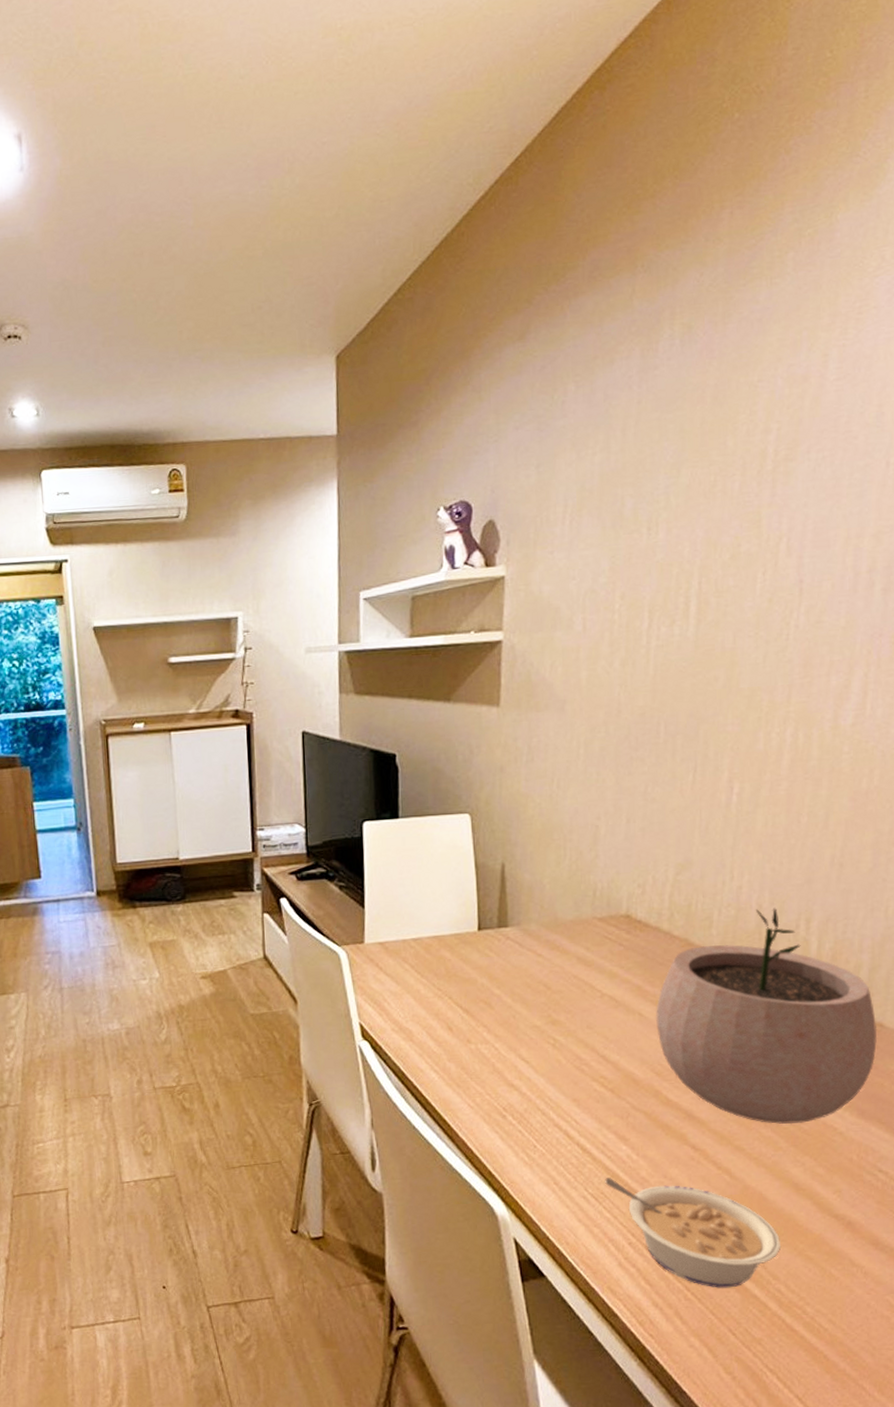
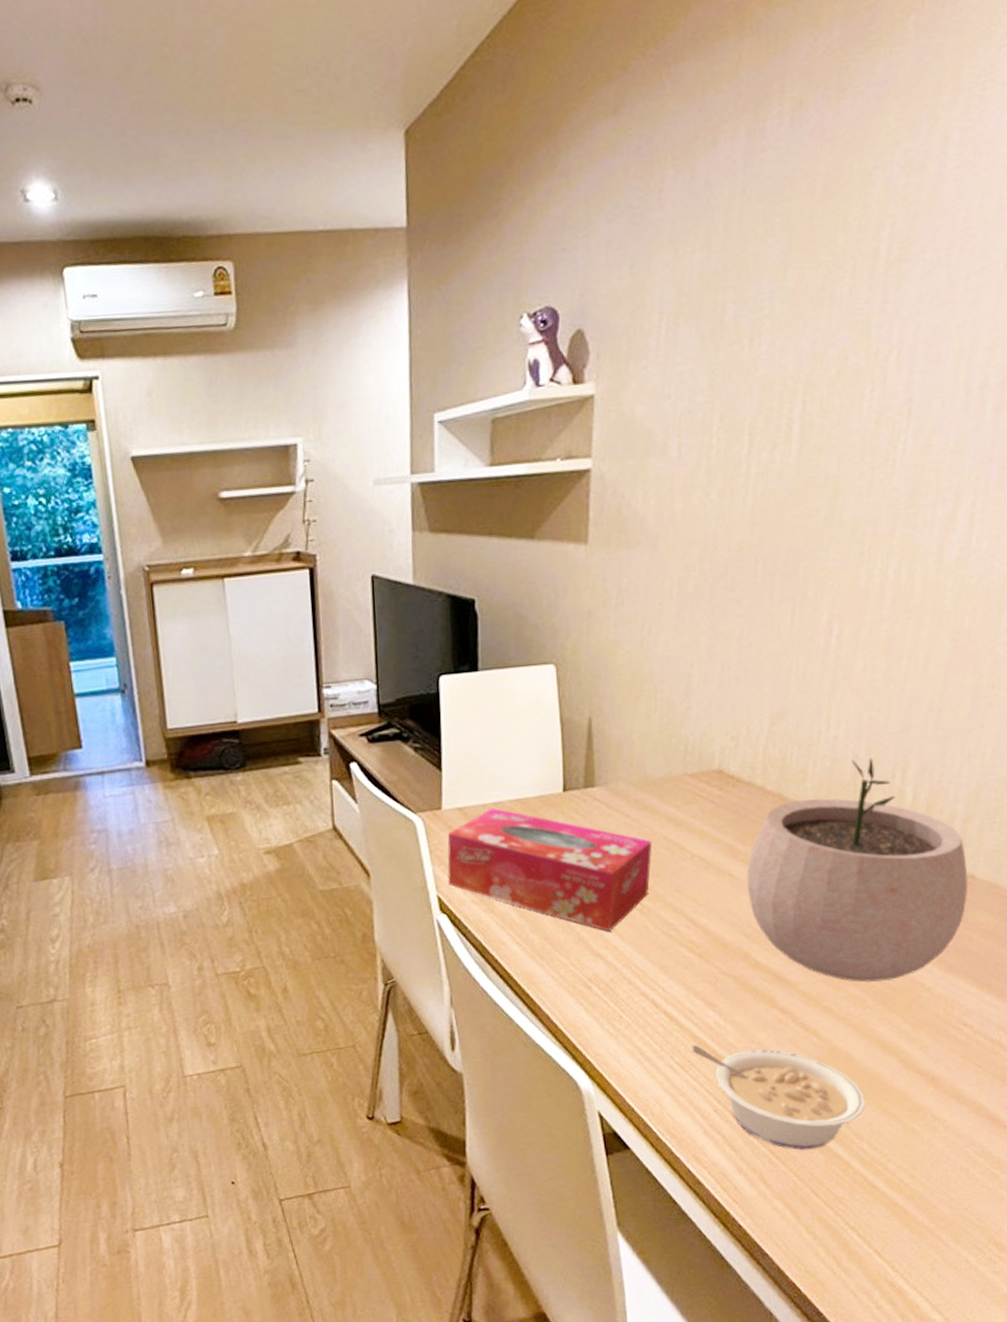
tissue box: none [369,943,564,1064] -> present [447,807,653,932]

